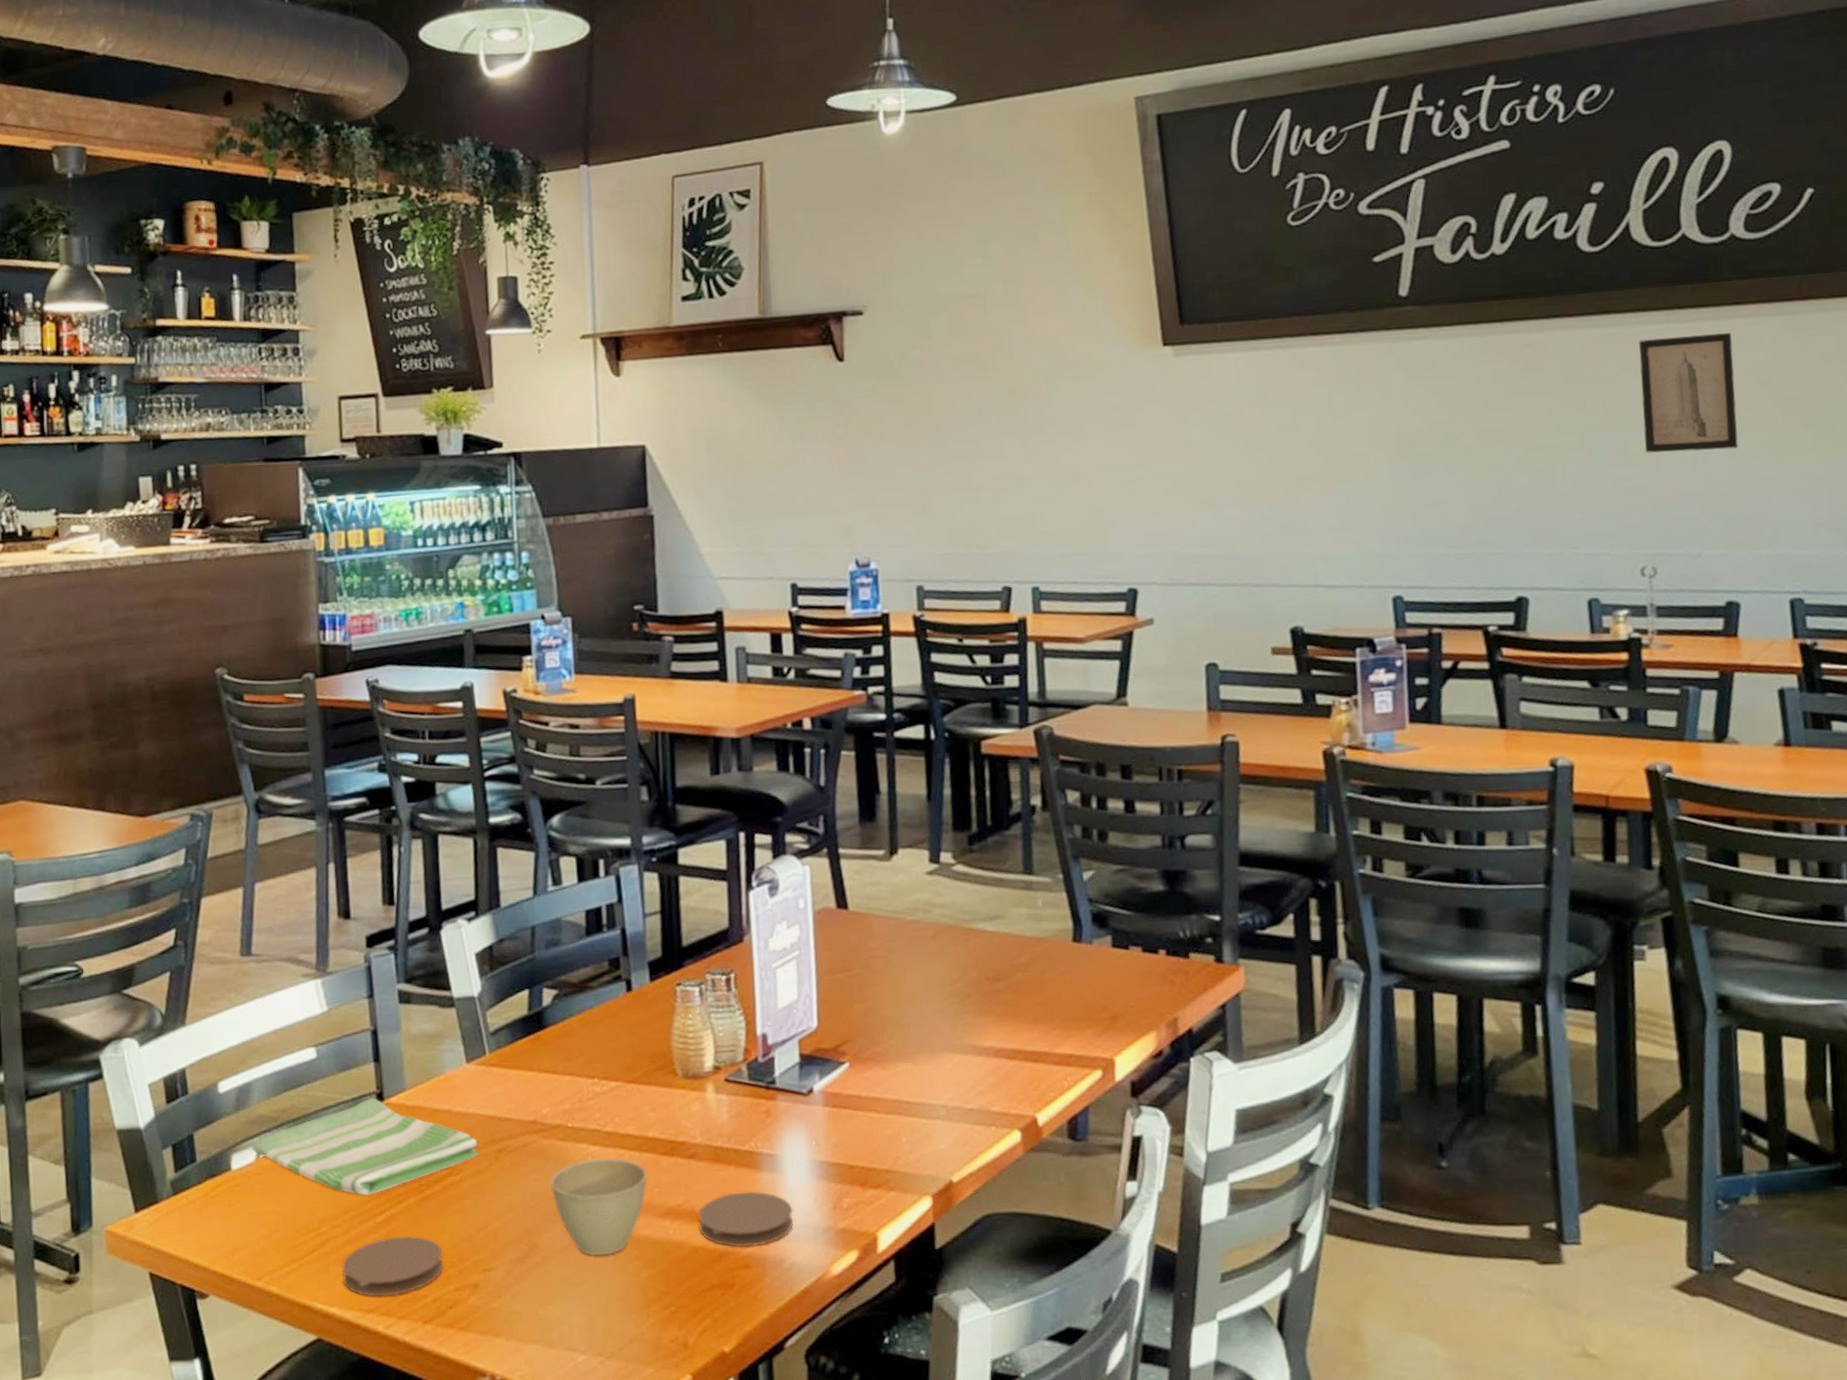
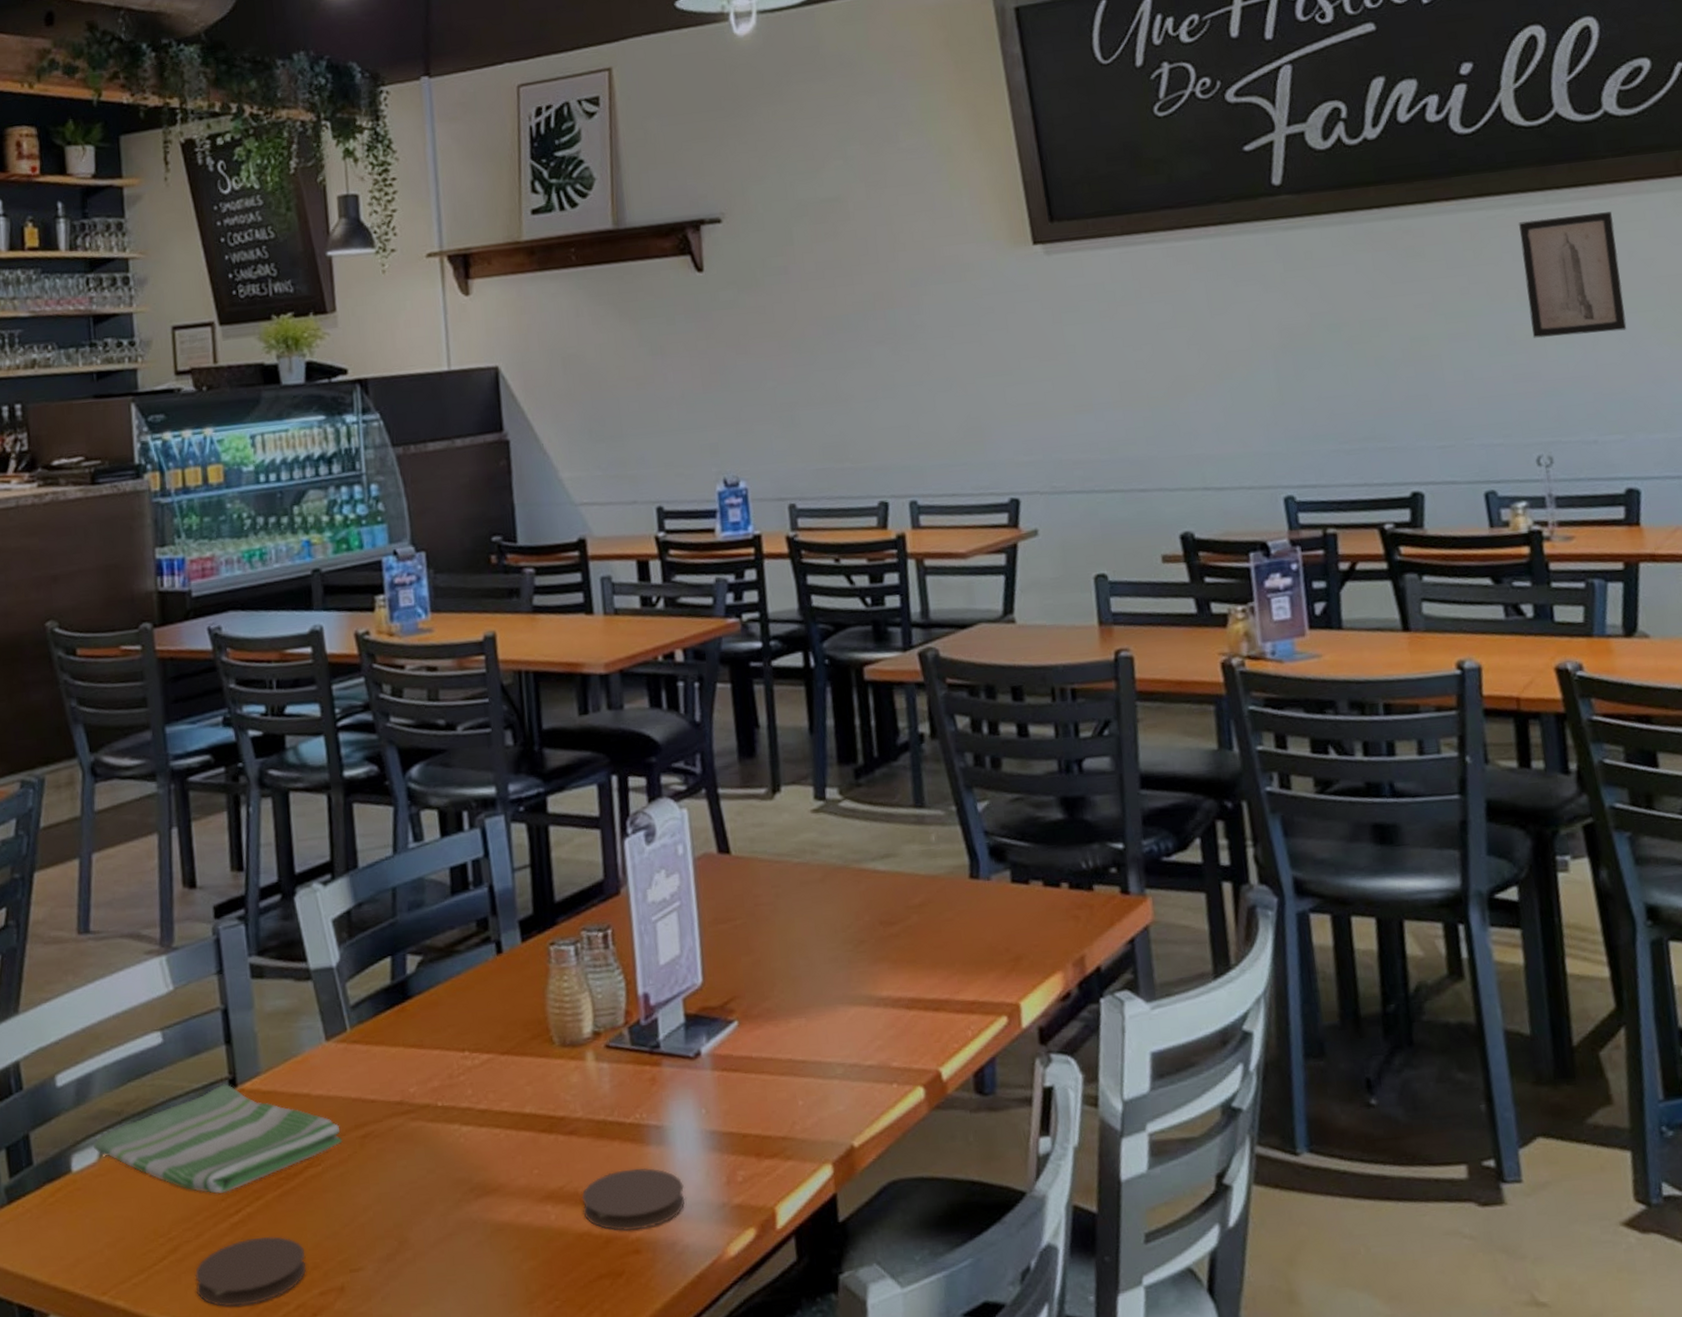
cup: present [550,1157,648,1256] -> none [420,1137,526,1249]

